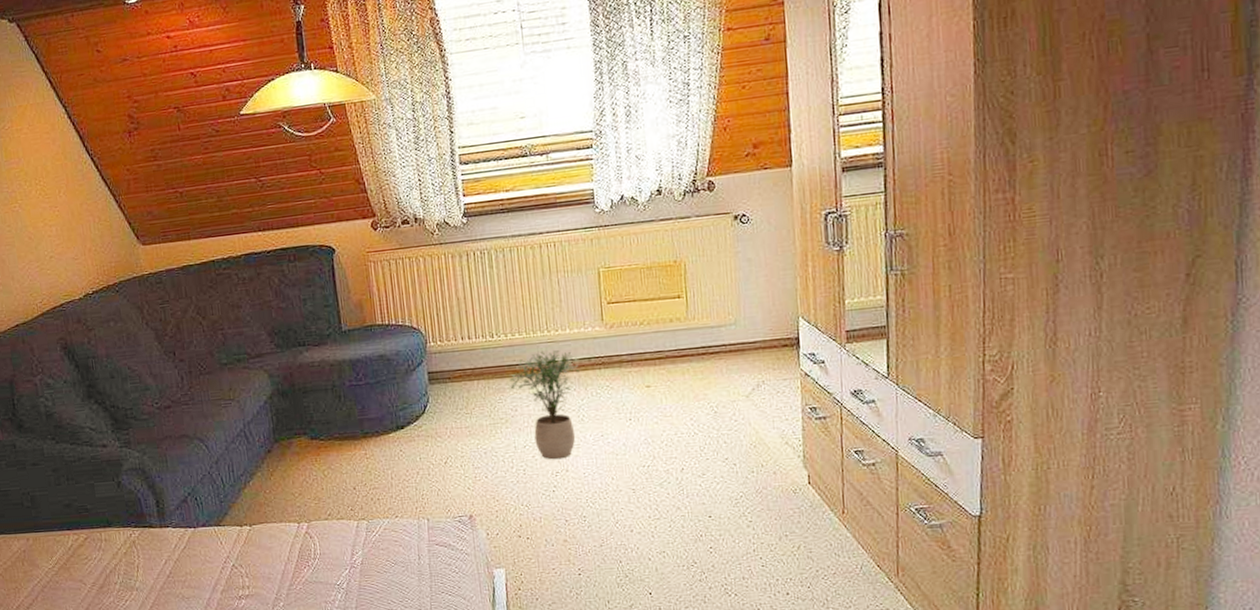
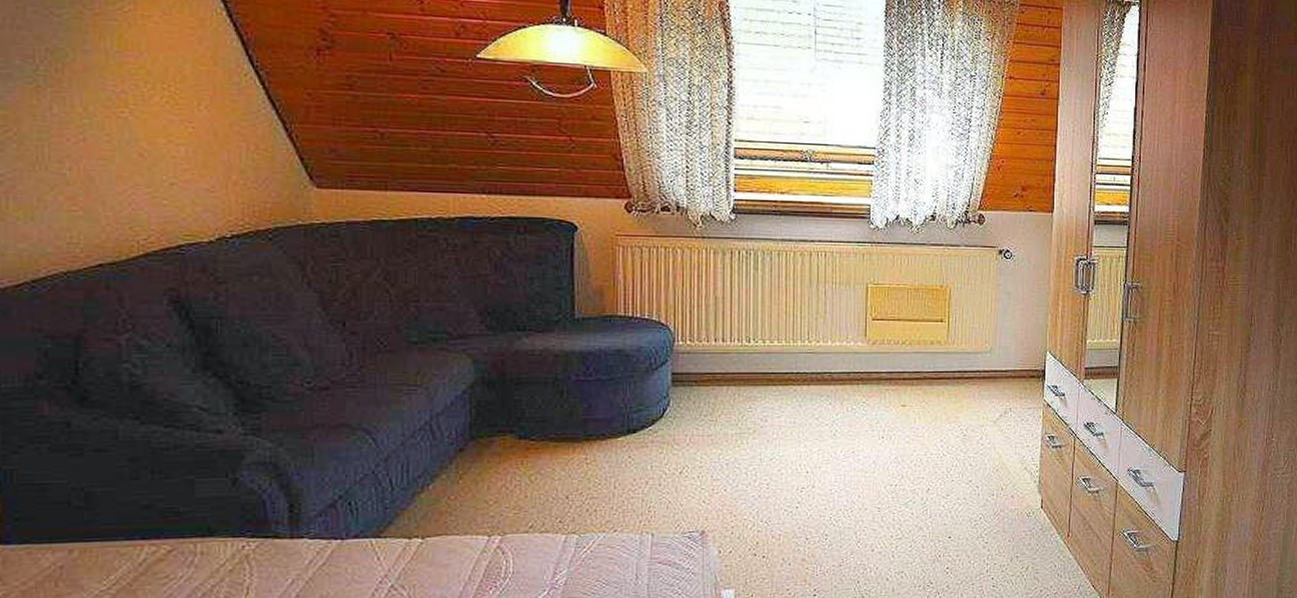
potted plant: present [509,349,580,460] -> none [762,361,839,475]

